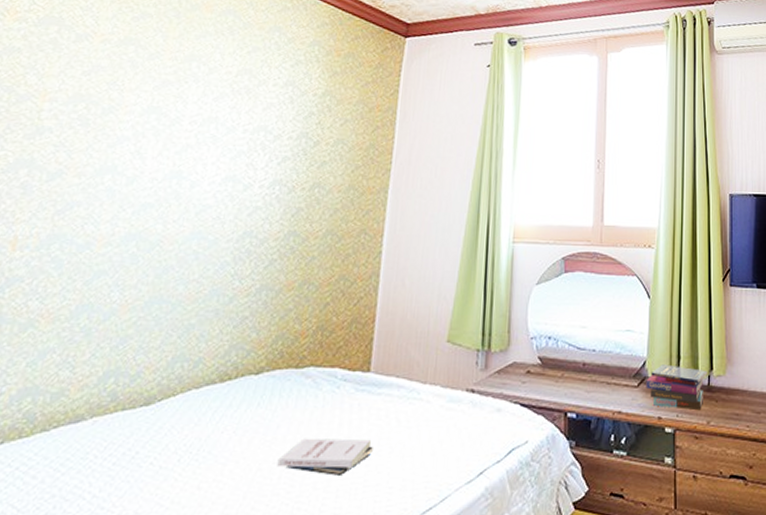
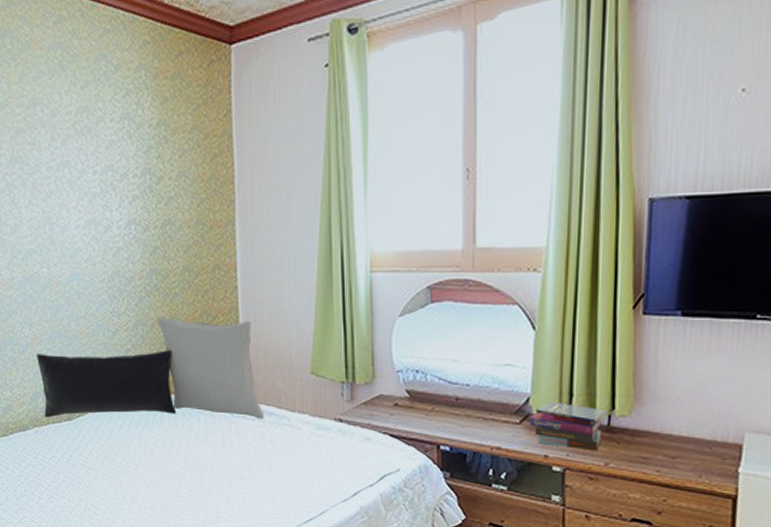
pillow: none [112,318,298,404] -> present [37,350,176,418]
books: present [277,438,373,476] -> none [176,453,254,485]
pillow: none [286,281,393,393] -> present [157,316,265,419]

